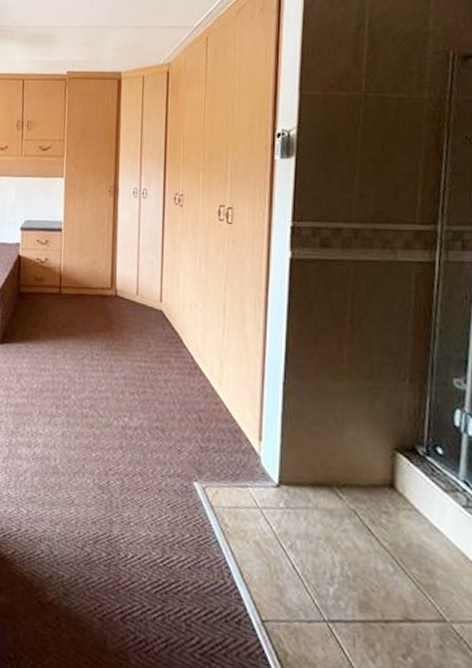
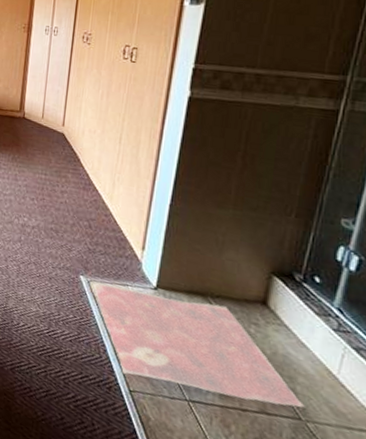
bath mat: none [209,487,448,608] -> present [93,282,305,408]

